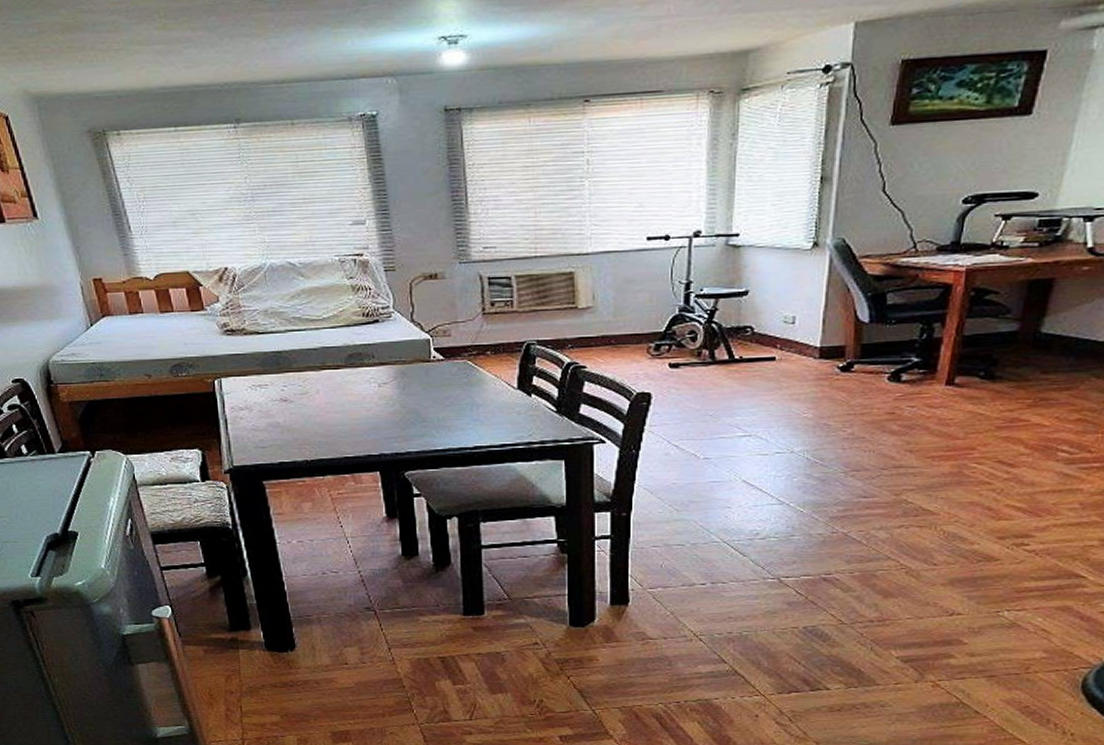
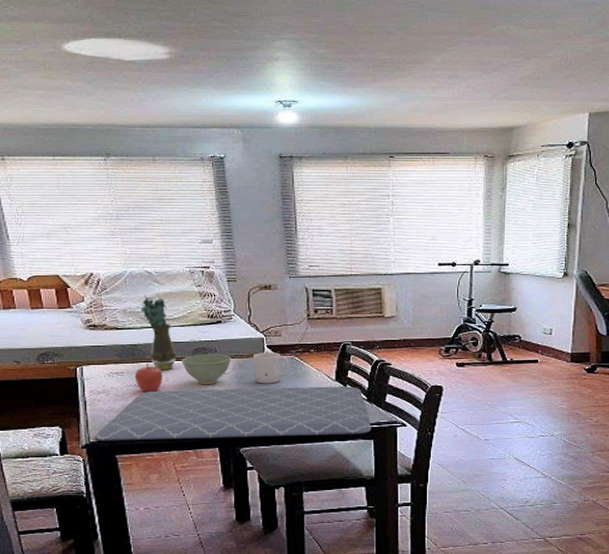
placemat: none [239,395,563,465] -> present [95,386,372,441]
fruit: none [280,374,312,407] -> present [134,364,162,392]
vase: none [284,292,328,382] -> present [140,295,177,371]
bowl: none [334,359,392,398] -> present [182,354,232,385]
mug: none [416,356,462,395] -> present [252,352,290,384]

